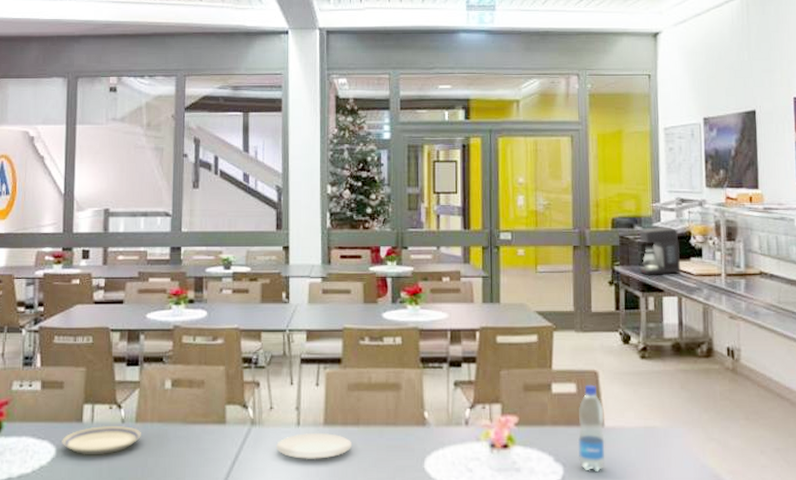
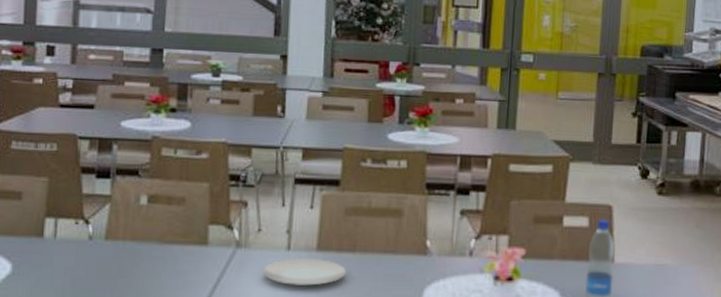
plate: present [62,425,141,455] -> none [19,241,111,274]
coffee maker: present [637,227,681,276] -> none [664,58,710,110]

